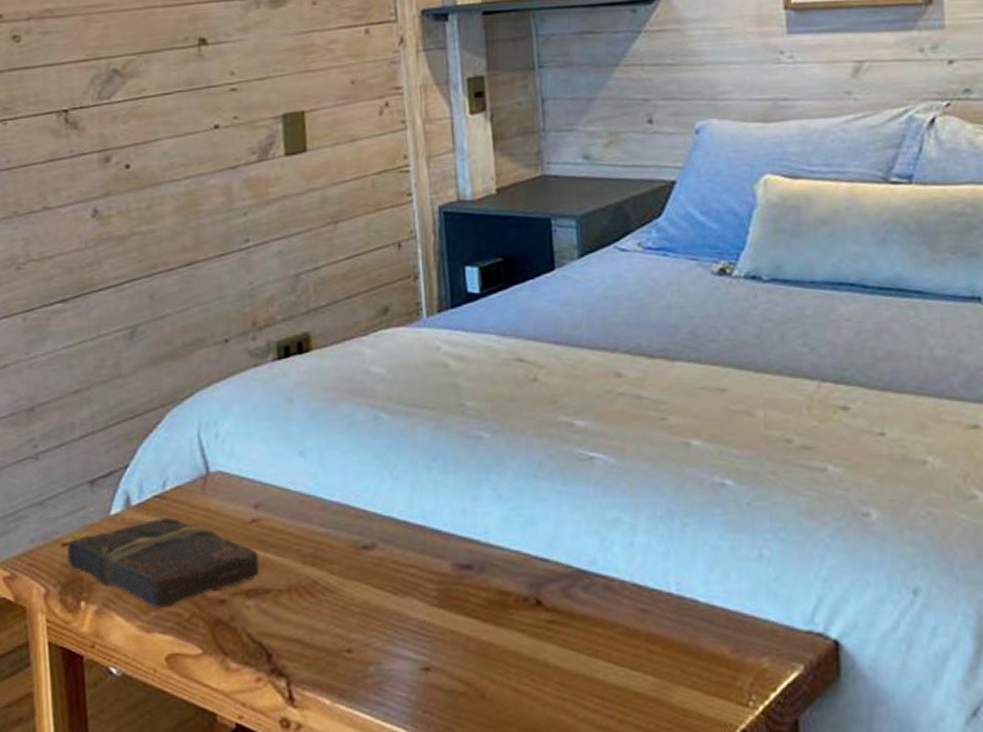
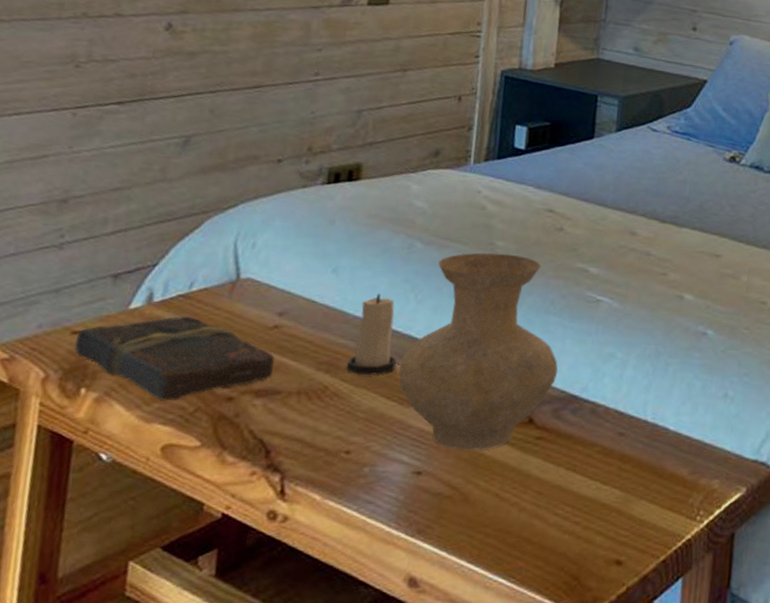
candle: none [332,473,383,566] -> present [346,293,397,375]
vase: none [386,415,560,640] -> present [398,252,558,450]

